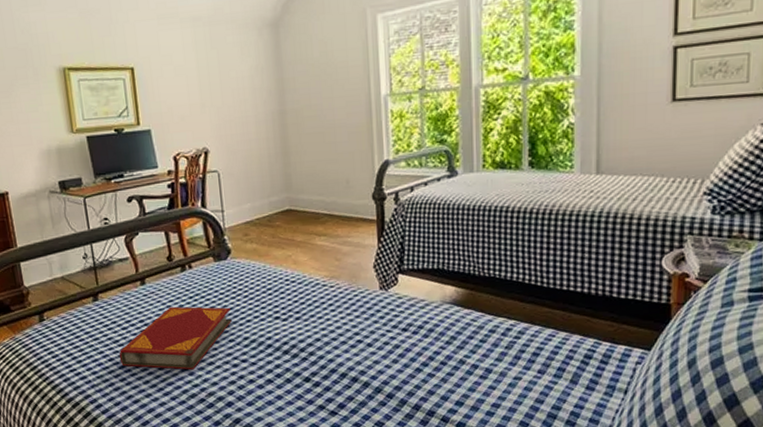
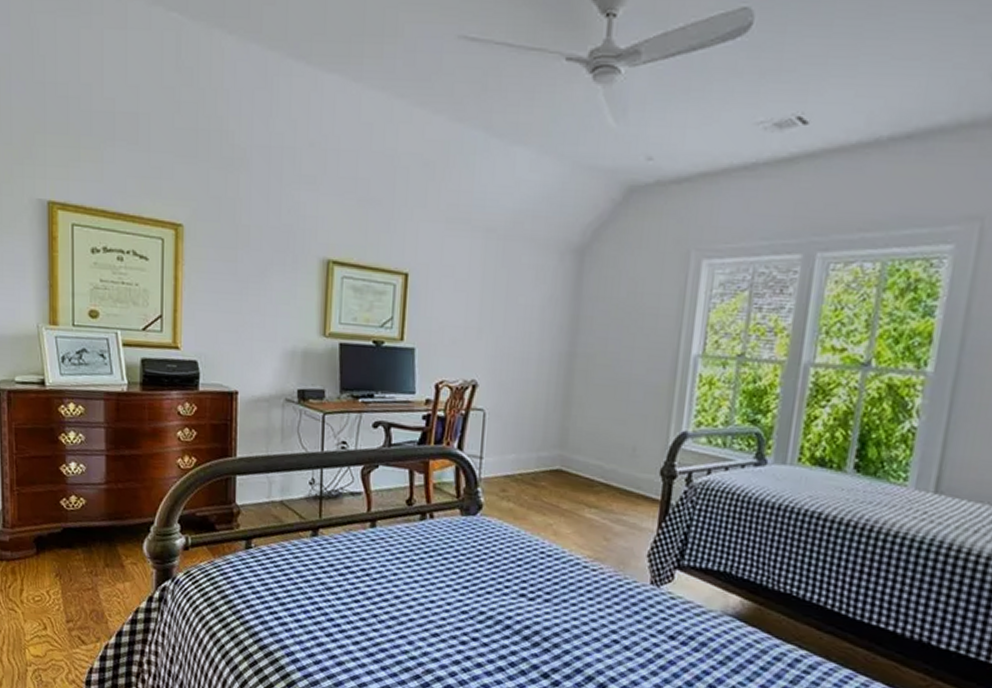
hardback book: present [119,306,232,370] -> none [329,559,470,638]

